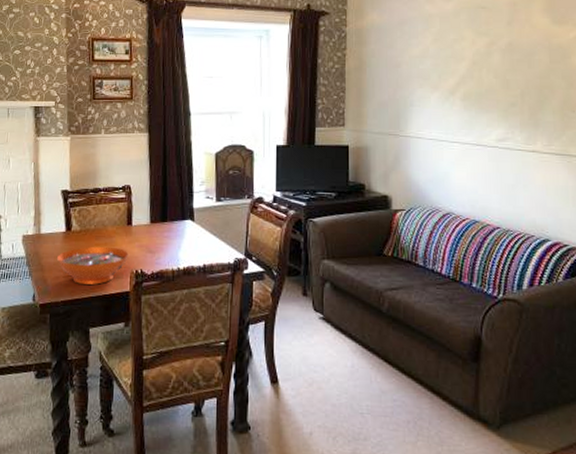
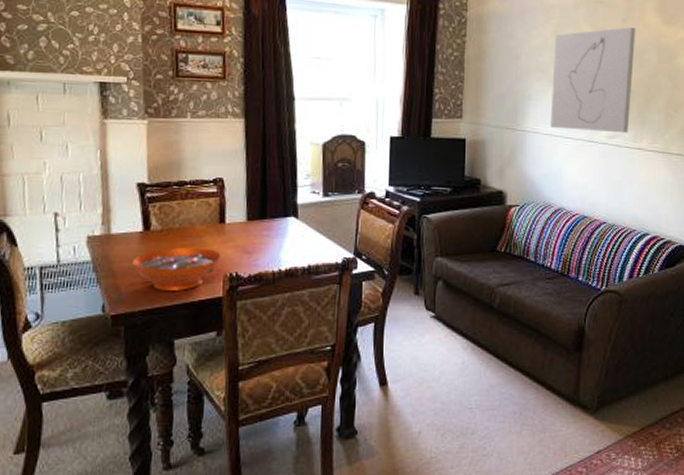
wall art: none [434,30,523,136] -> present [550,27,636,134]

